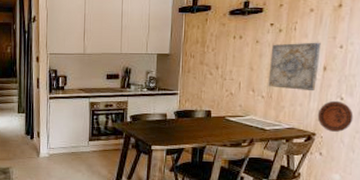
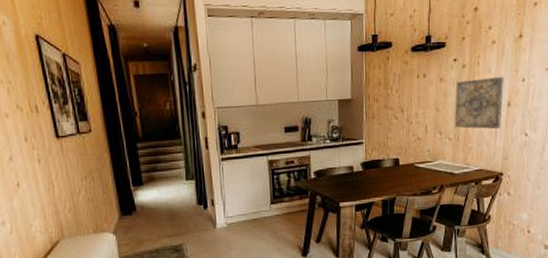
decorative plate: present [317,100,354,132] -> none [504,137,538,170]

